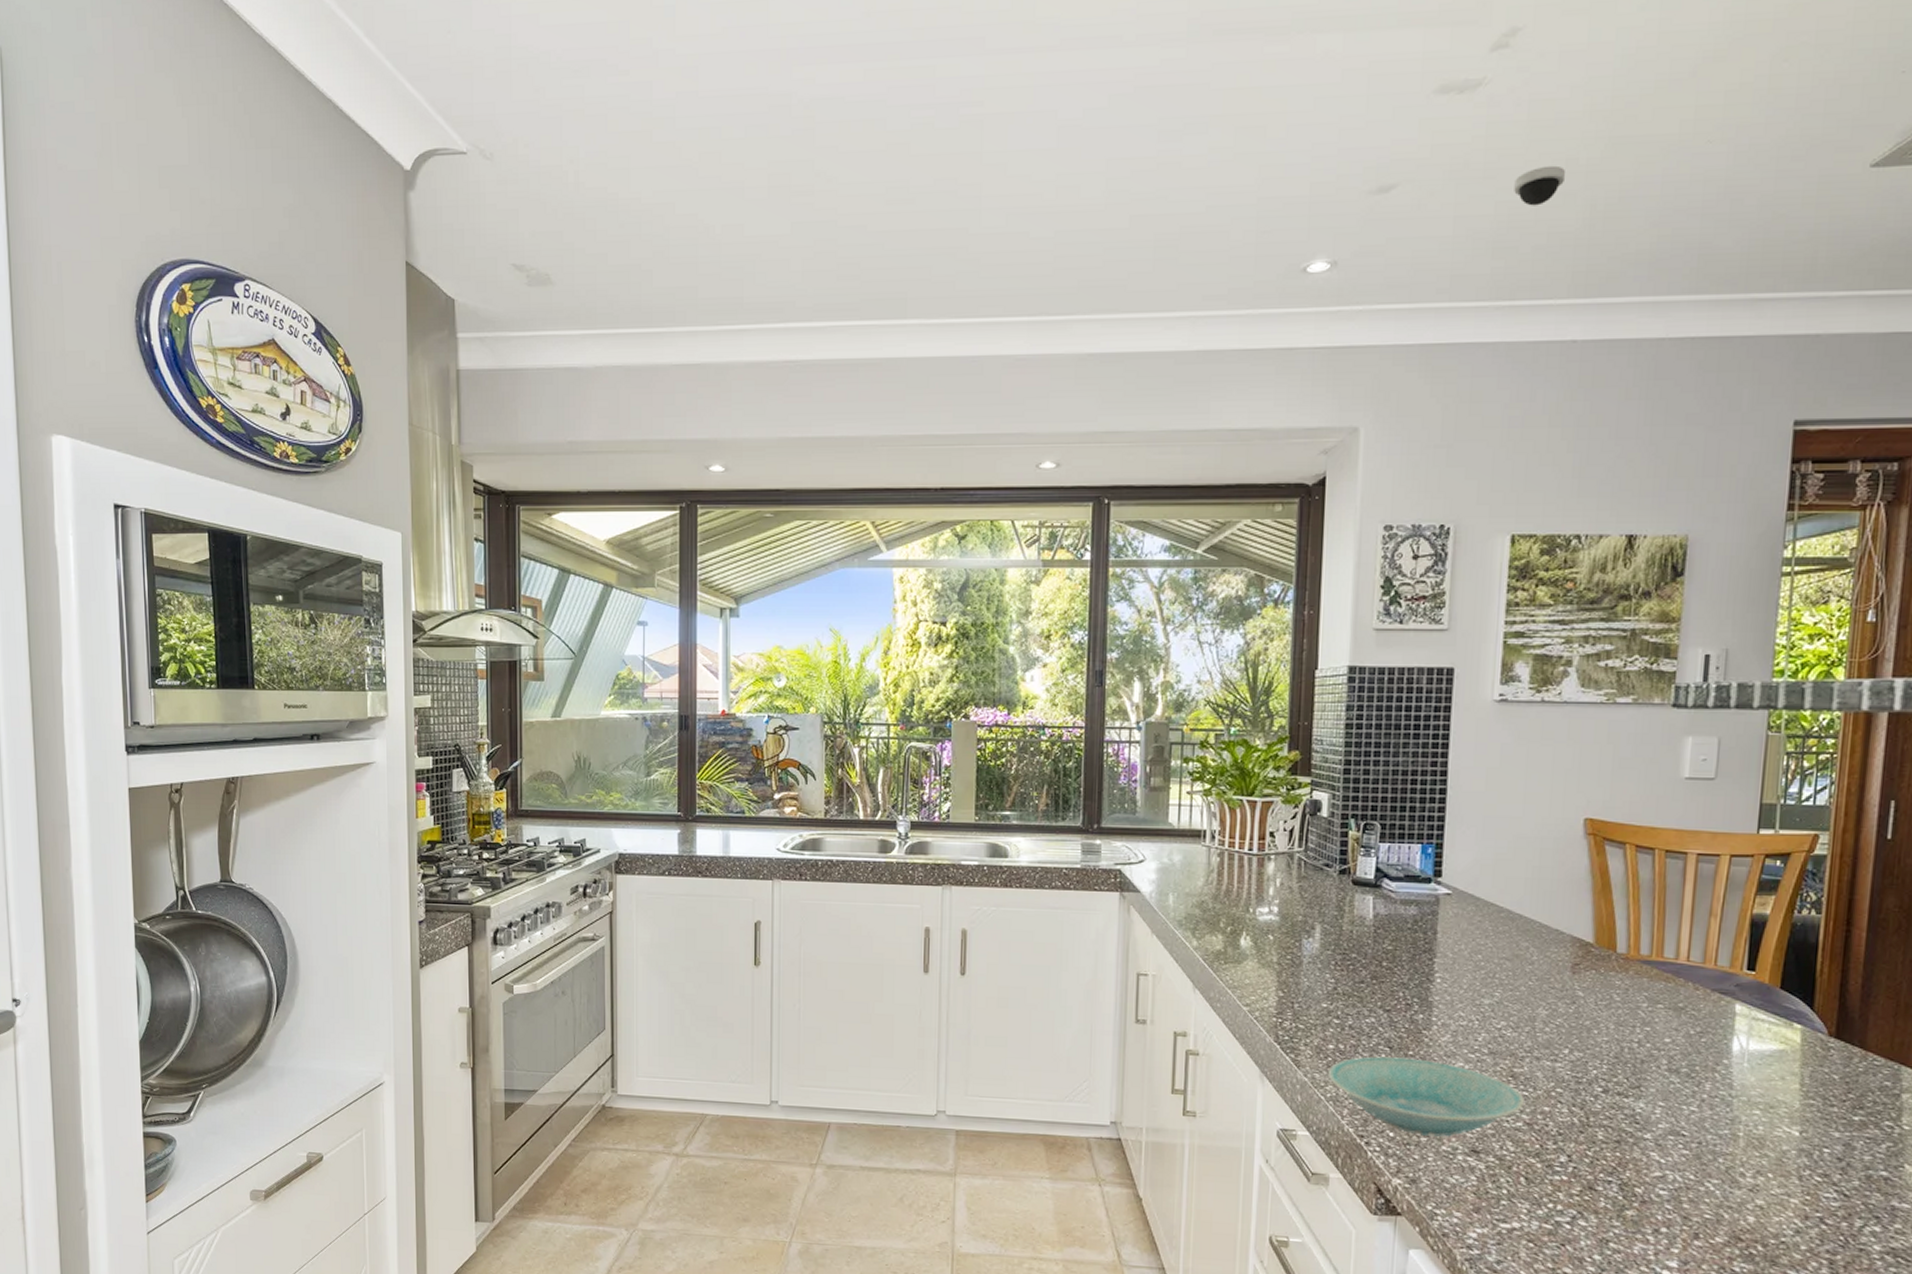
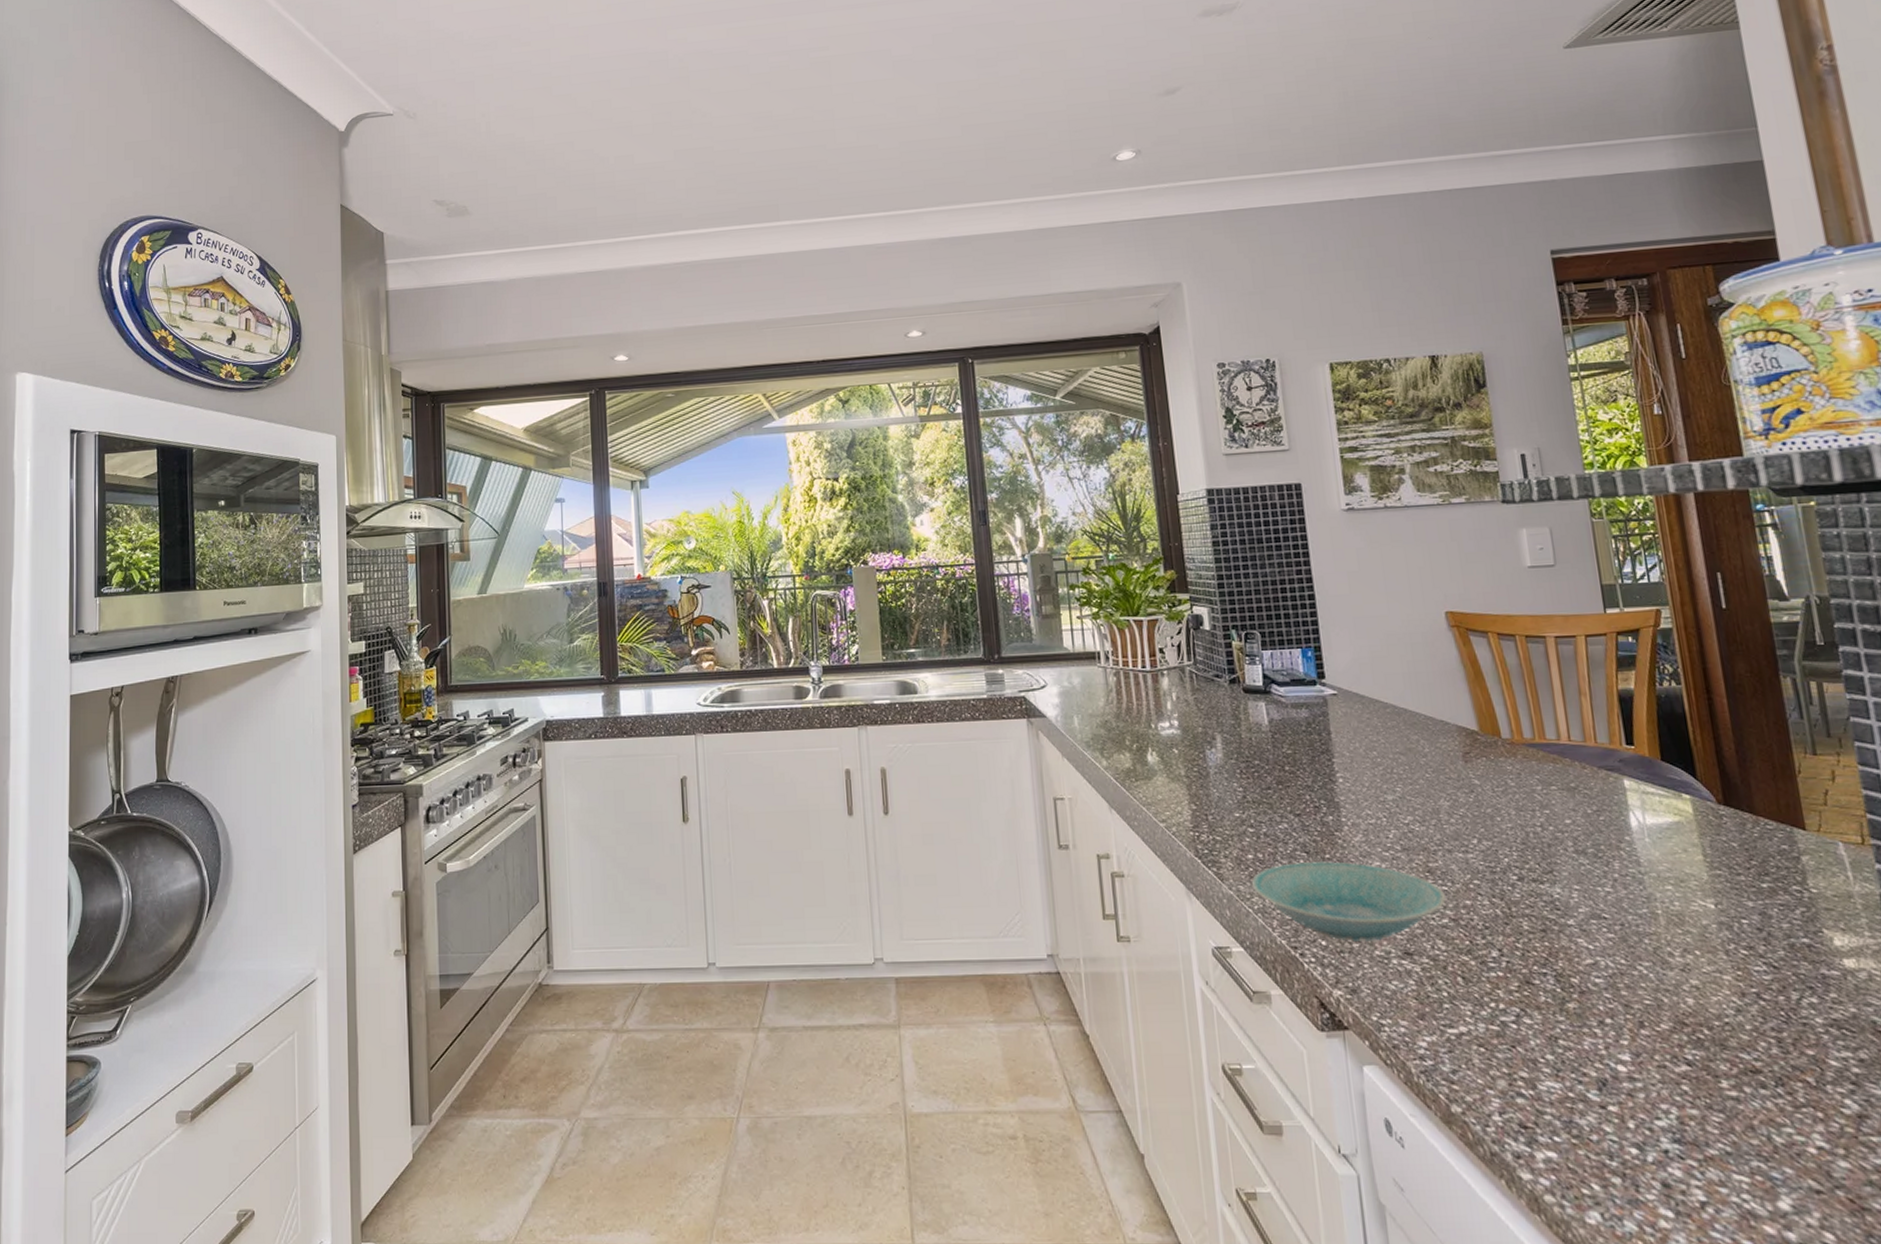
dome security camera: present [1514,165,1565,206] -> none [1277,64,1318,97]

